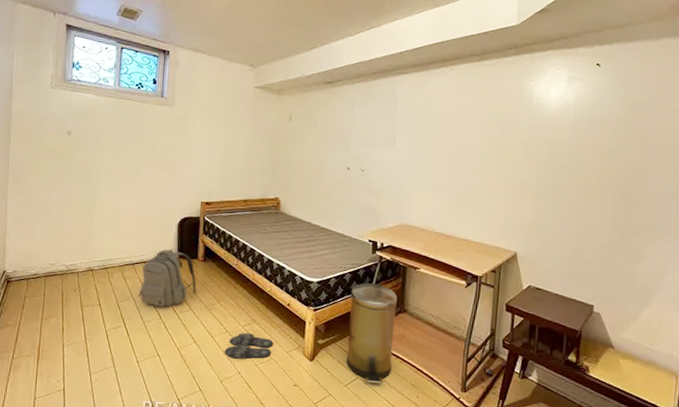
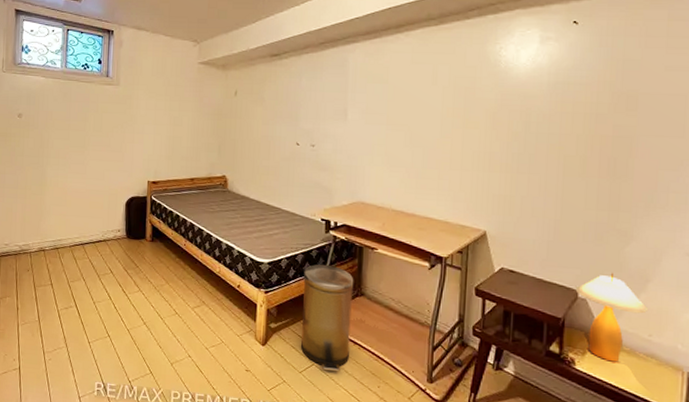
backpack: present [138,249,197,308] -> none [88,229,145,288]
slippers: present [225,333,273,359] -> none [175,315,223,342]
table lamp: none [591,289,651,369] -> present [575,272,649,362]

